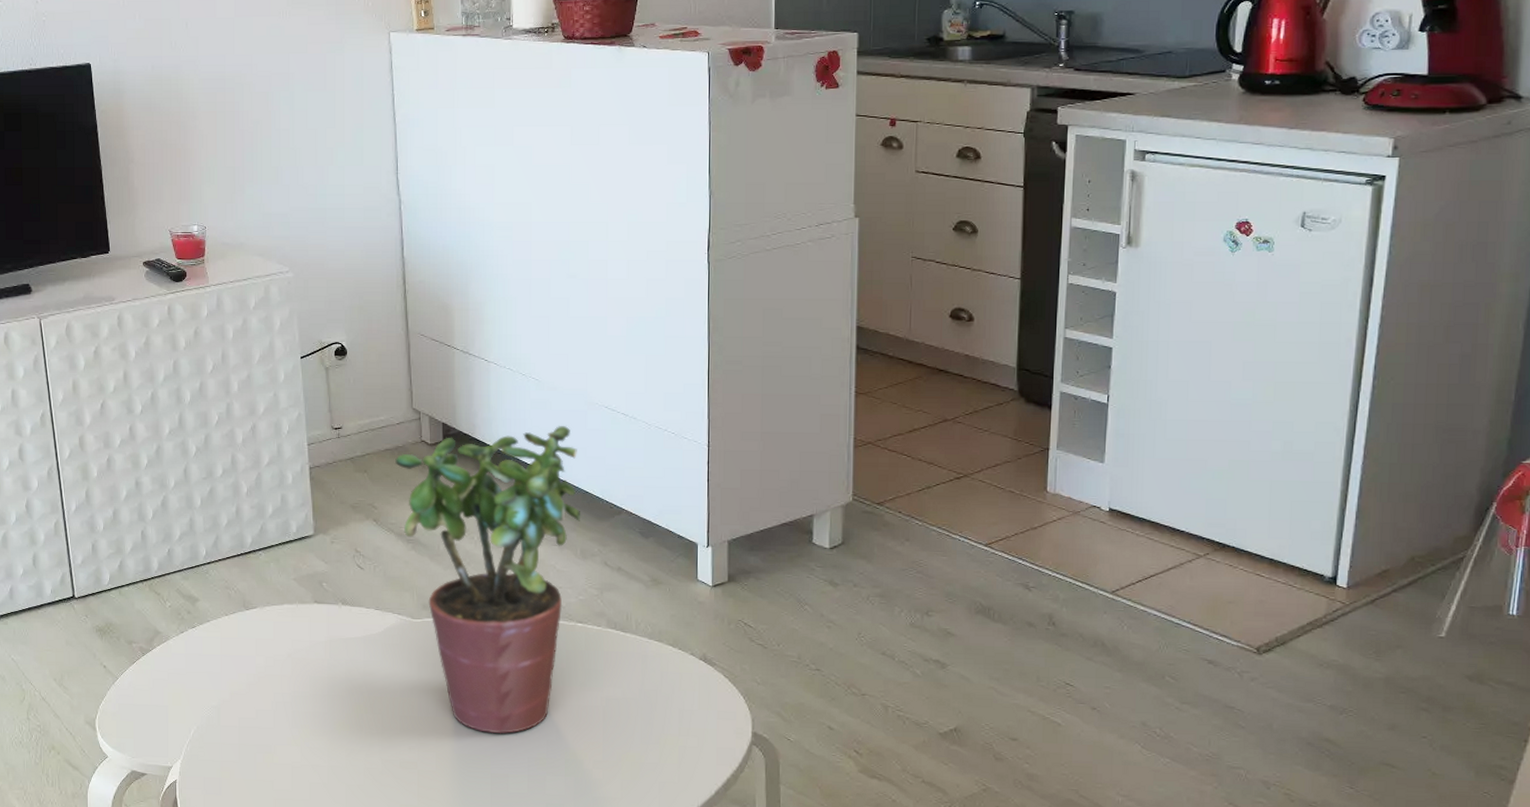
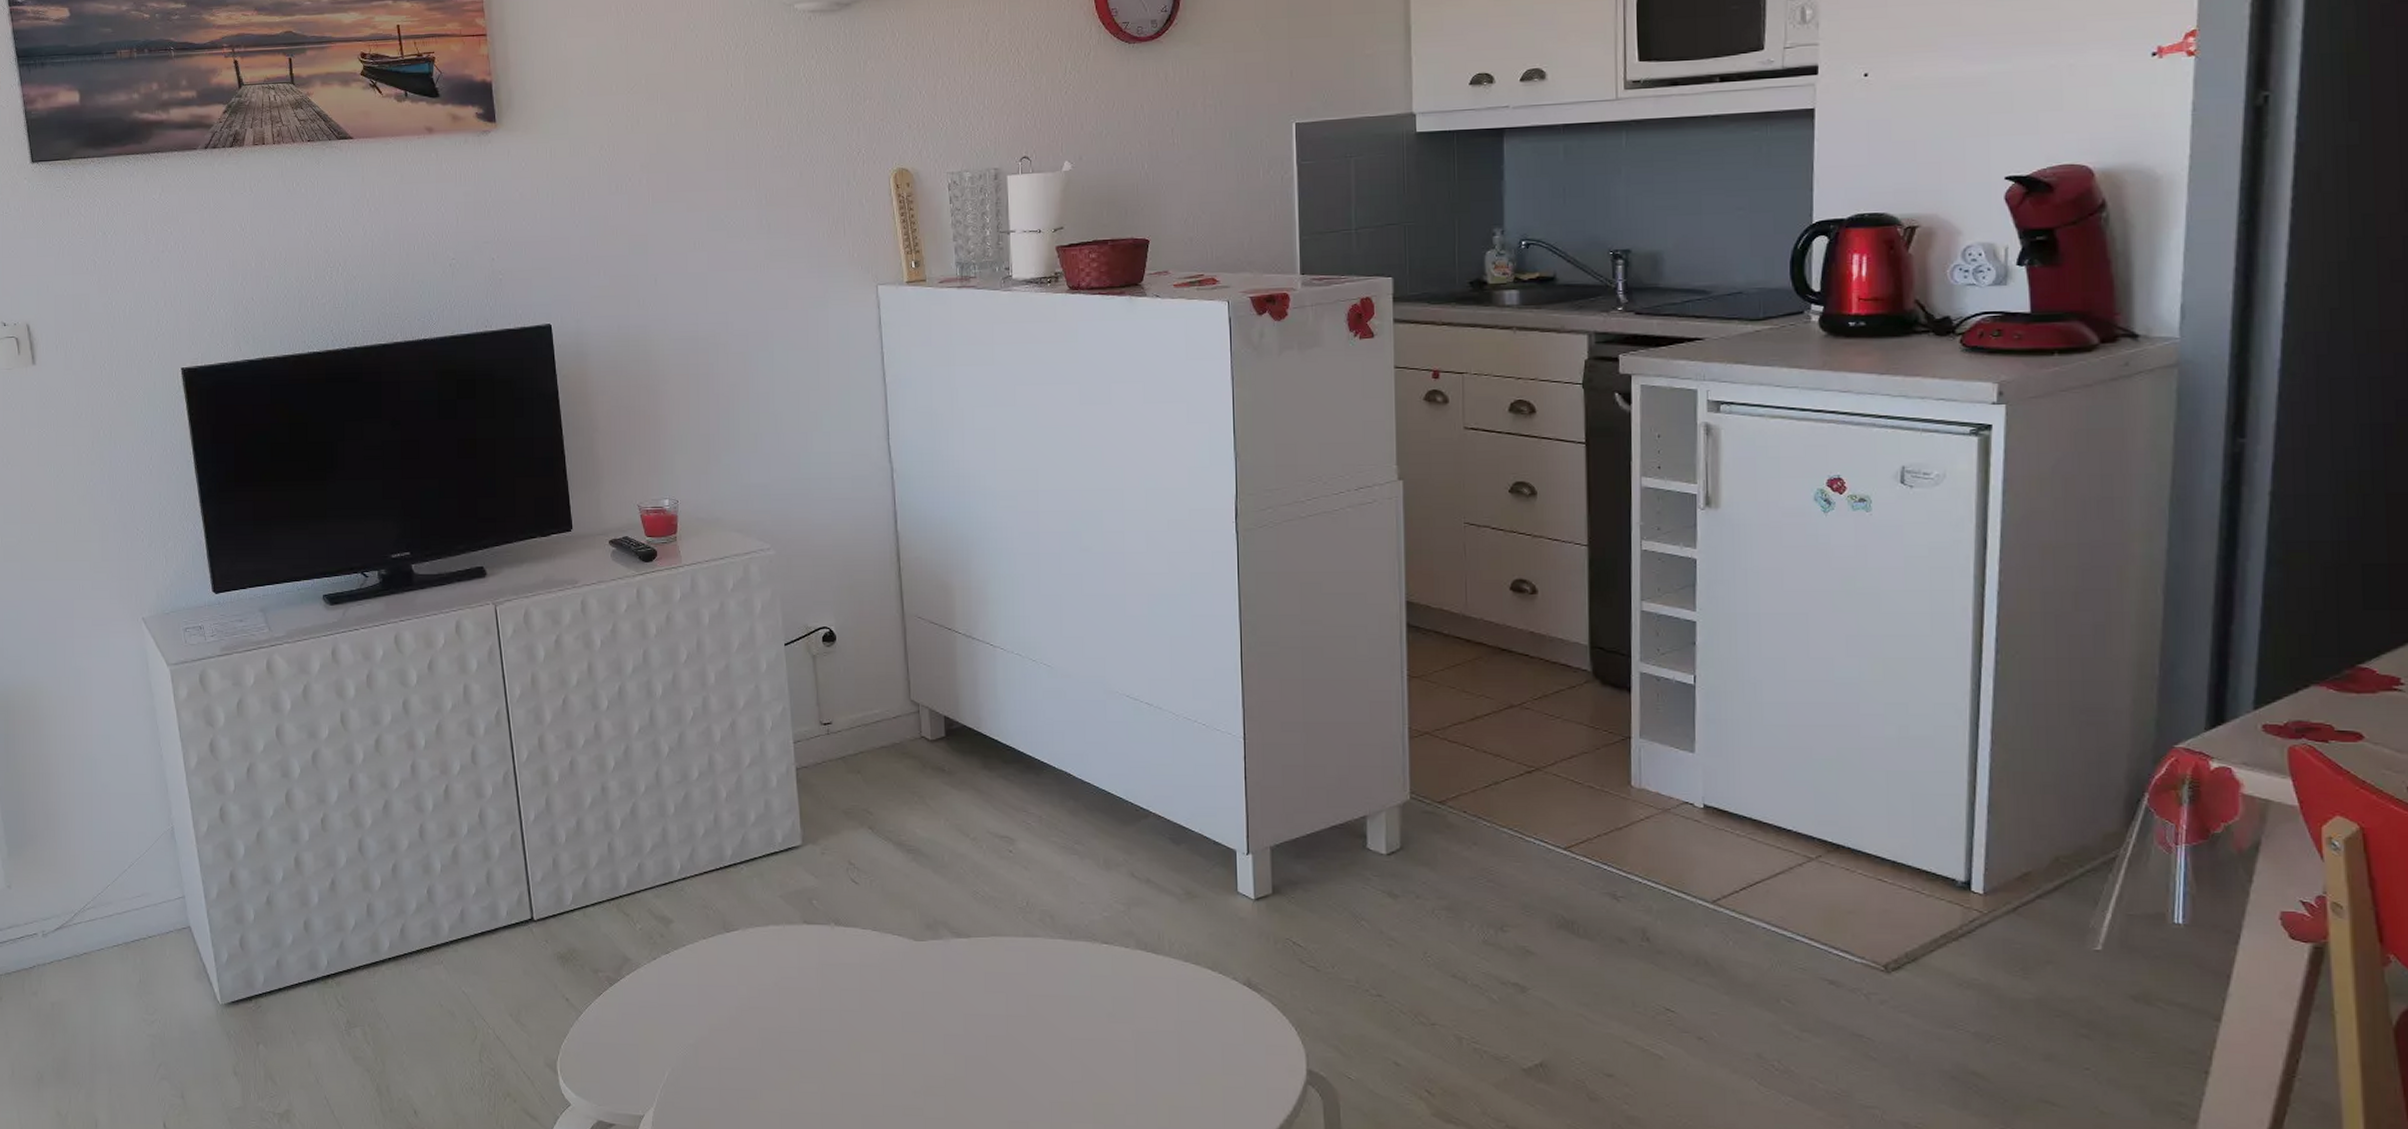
potted plant: present [395,426,581,734] -> none [892,718,1103,1075]

